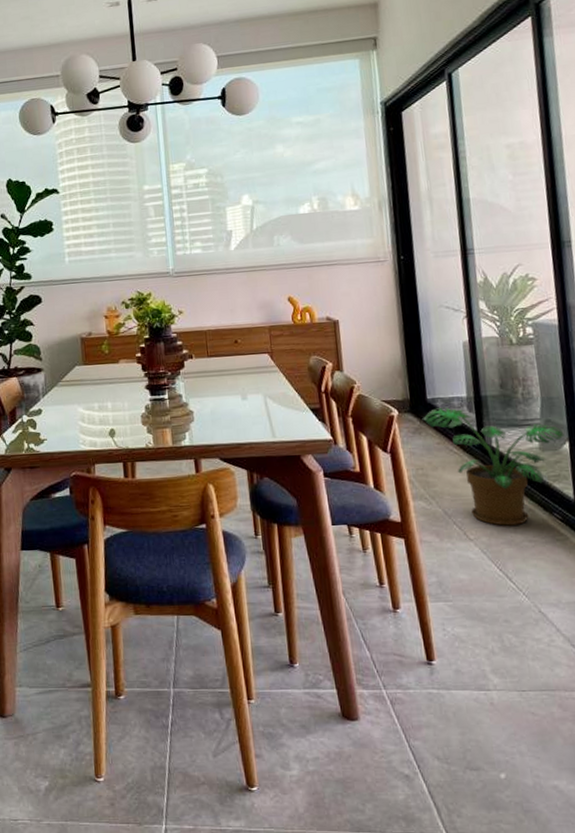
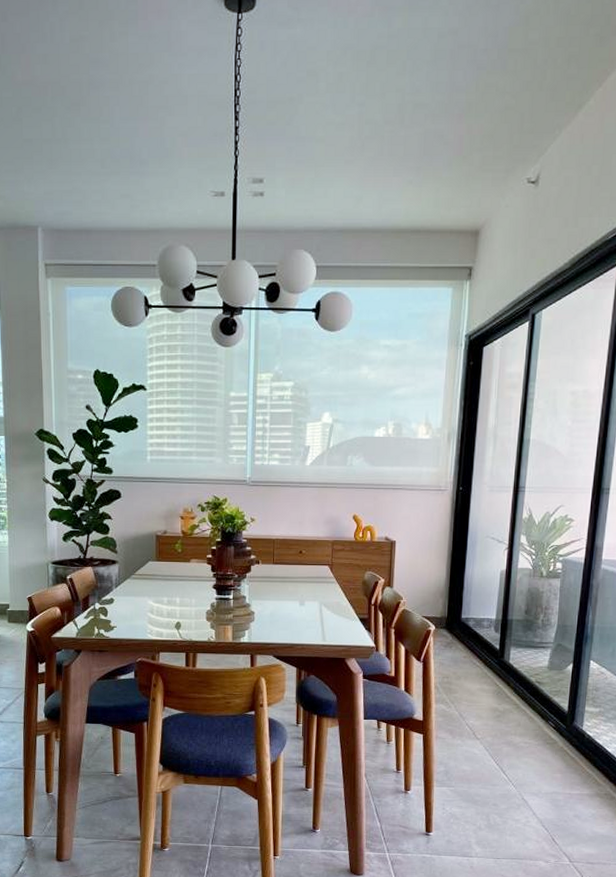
potted plant: present [422,407,565,526] -> none [454,627,570,729]

